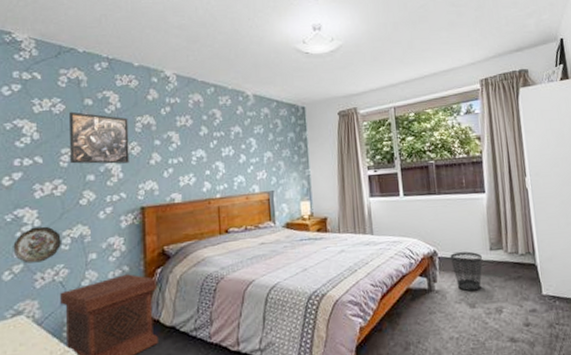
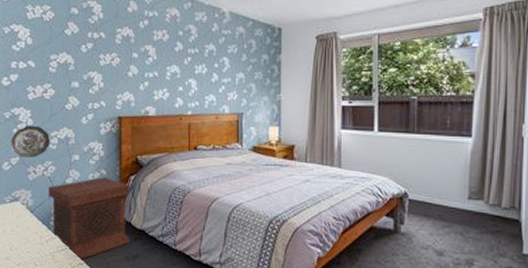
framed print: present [68,111,129,164] -> none [57,19,110,73]
wastebasket: present [450,251,482,291] -> none [422,197,458,239]

